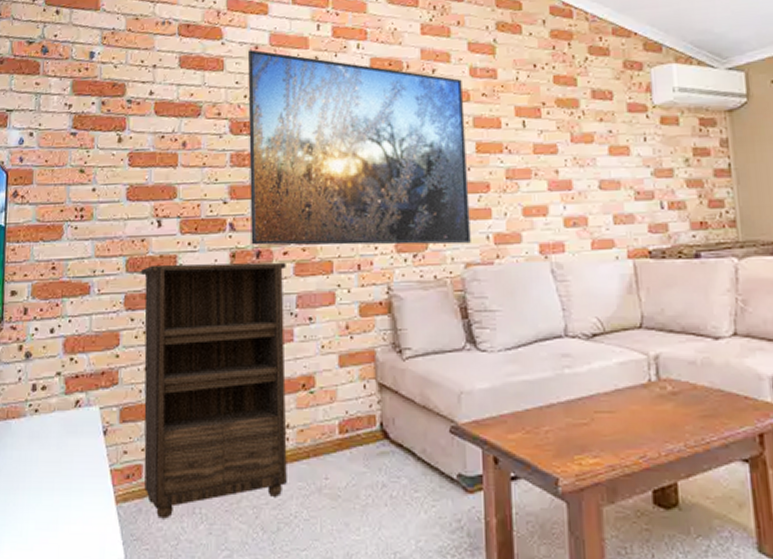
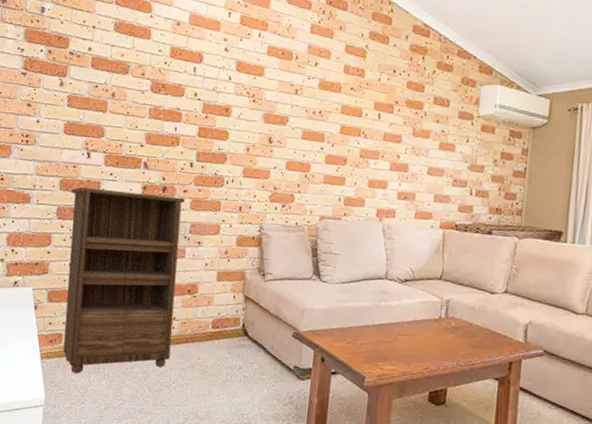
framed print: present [248,49,471,246] -> none [159,25,337,202]

